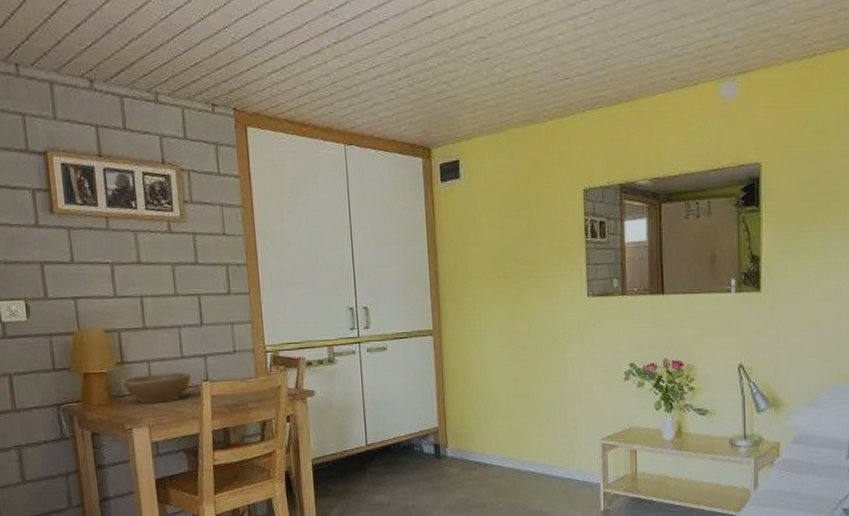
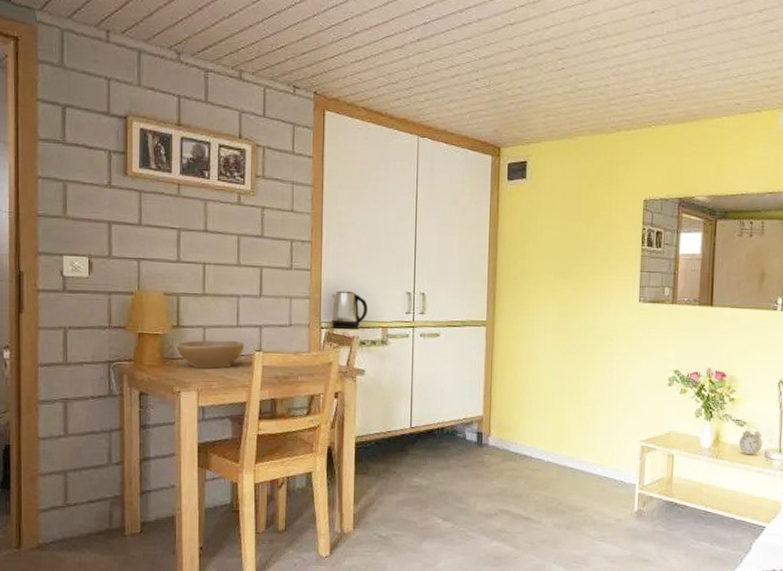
kettle: none [273,311,311,352] -> present [331,290,368,330]
alarm clock: none [701,414,726,444] -> present [738,426,763,455]

